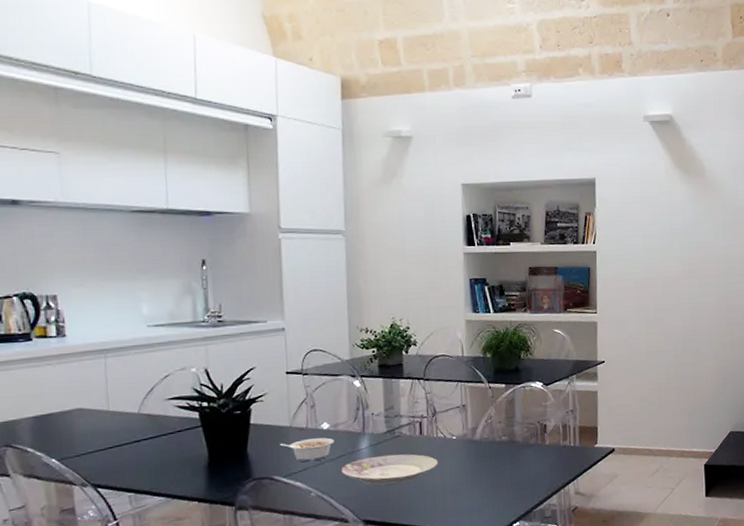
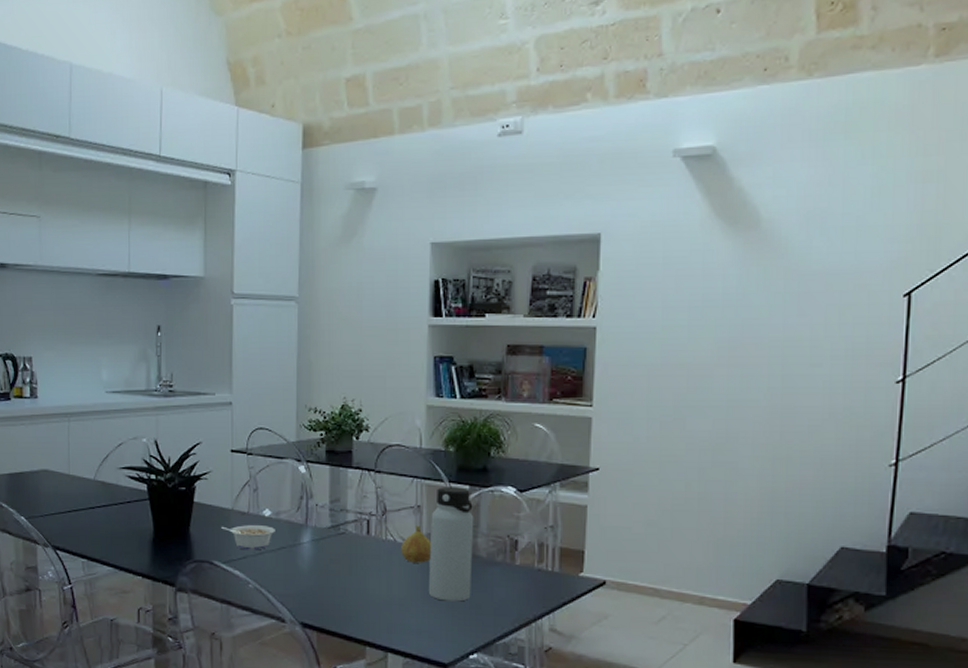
plate: present [340,454,439,486] -> none [280,552,387,587]
fruit: none [451,422,477,454] -> present [401,525,432,563]
water bottle: none [474,386,512,483] -> present [428,487,474,602]

